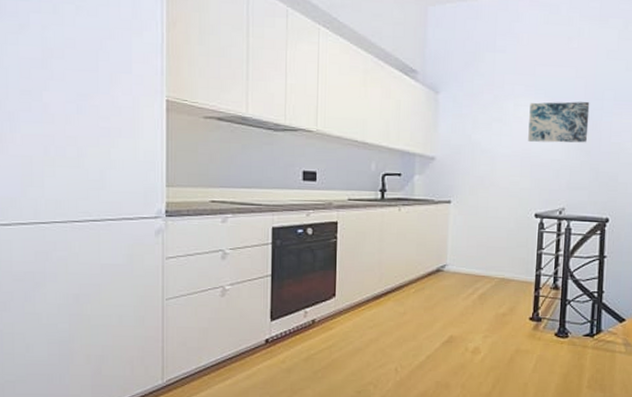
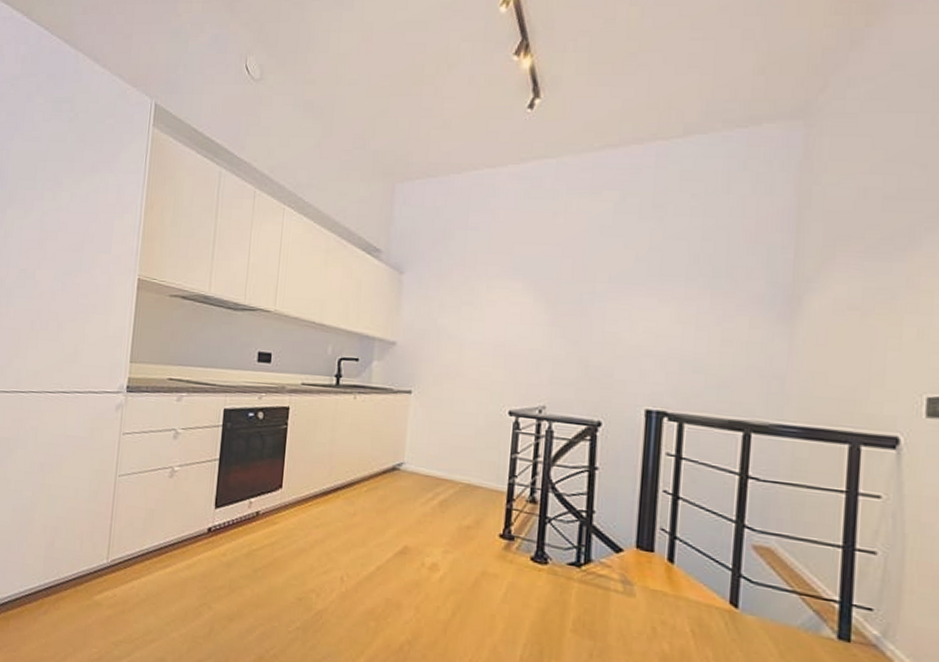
wall art: present [528,101,590,143] -> none [502,283,578,331]

